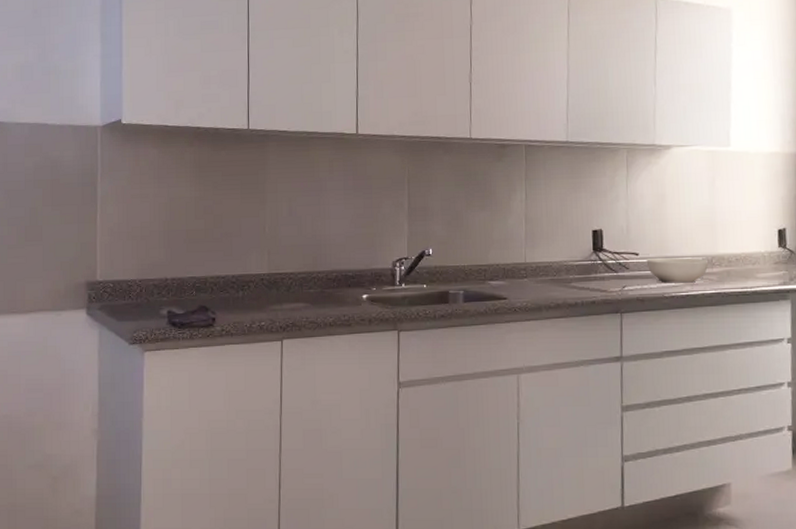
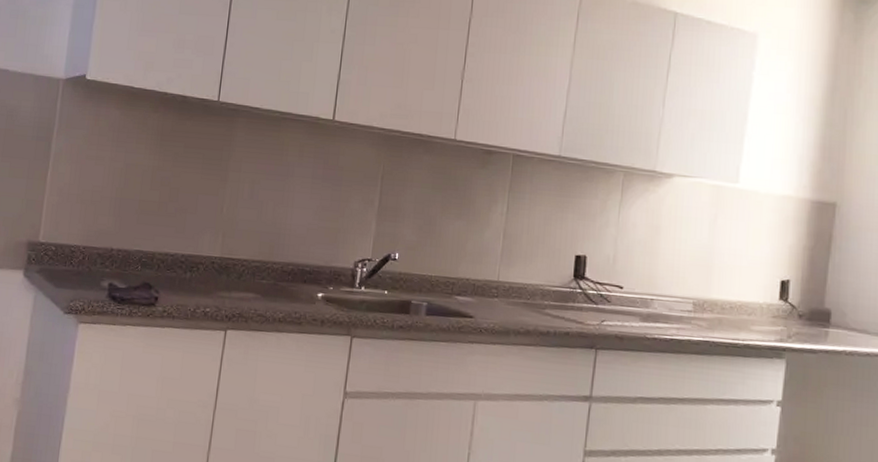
bowl: present [646,258,709,283] -> none [630,294,700,327]

